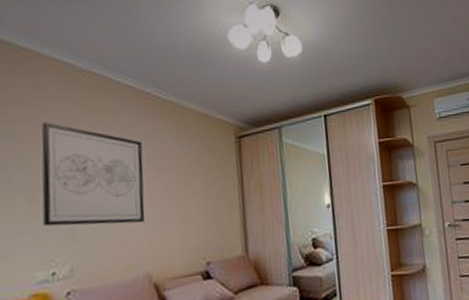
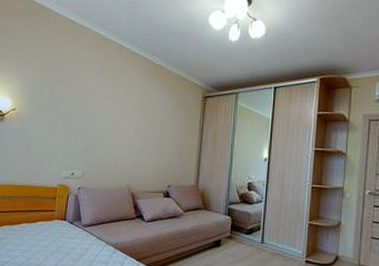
wall art: present [41,122,146,227] -> none [71,73,137,150]

